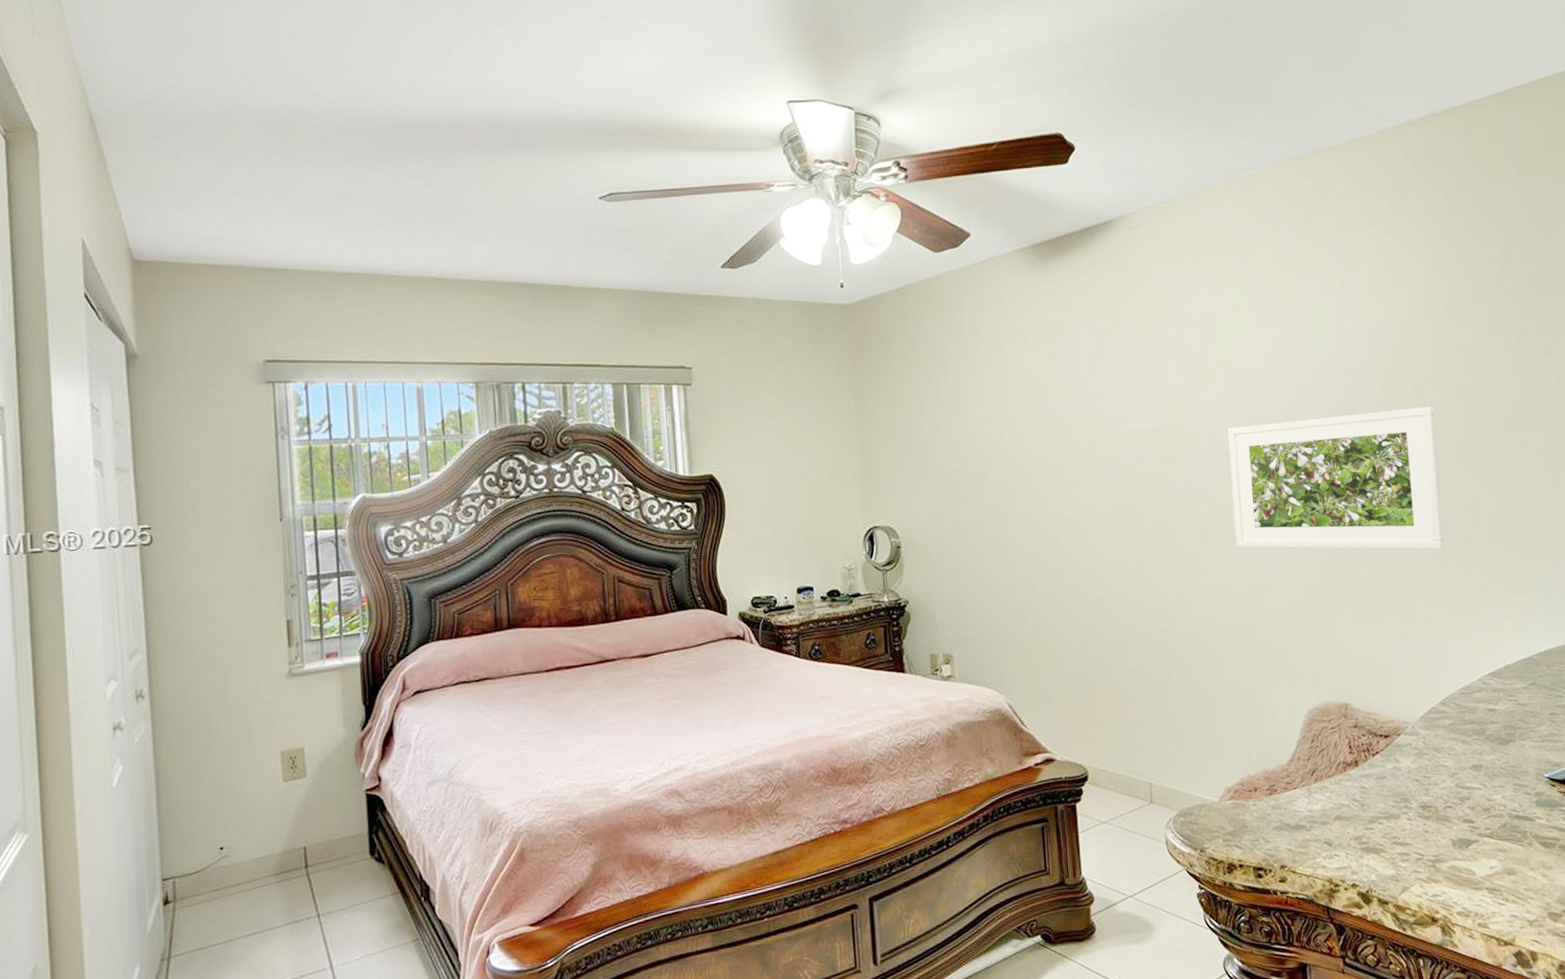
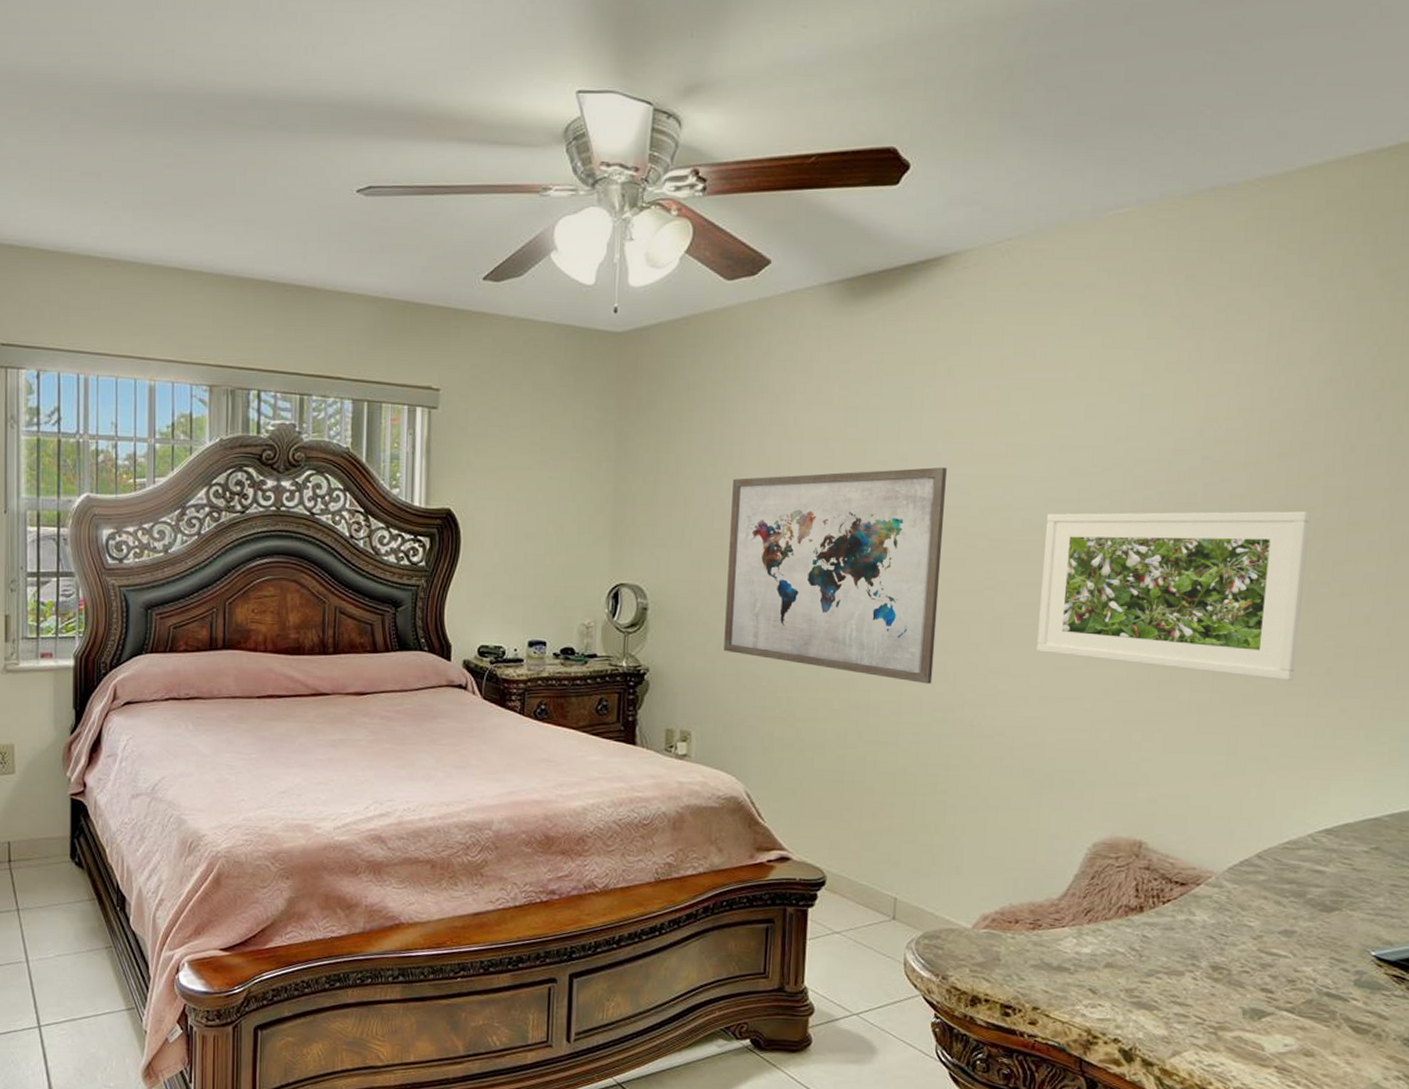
wall art: none [962,396,1154,587] -> present [723,467,947,684]

